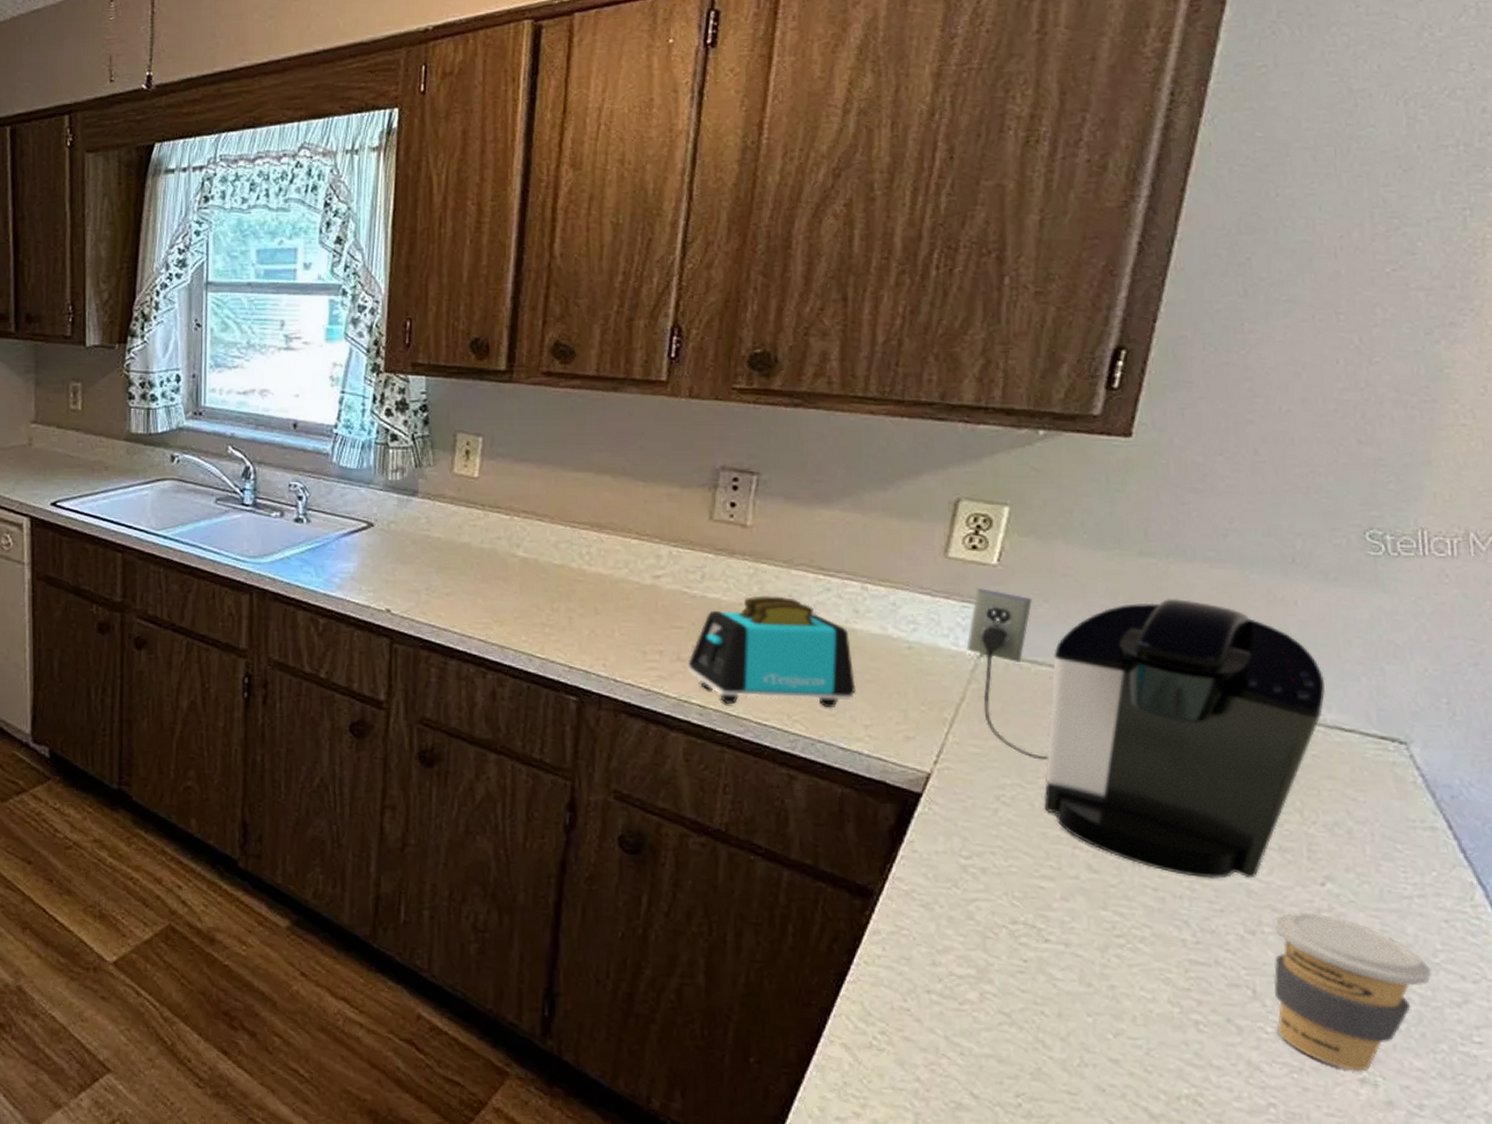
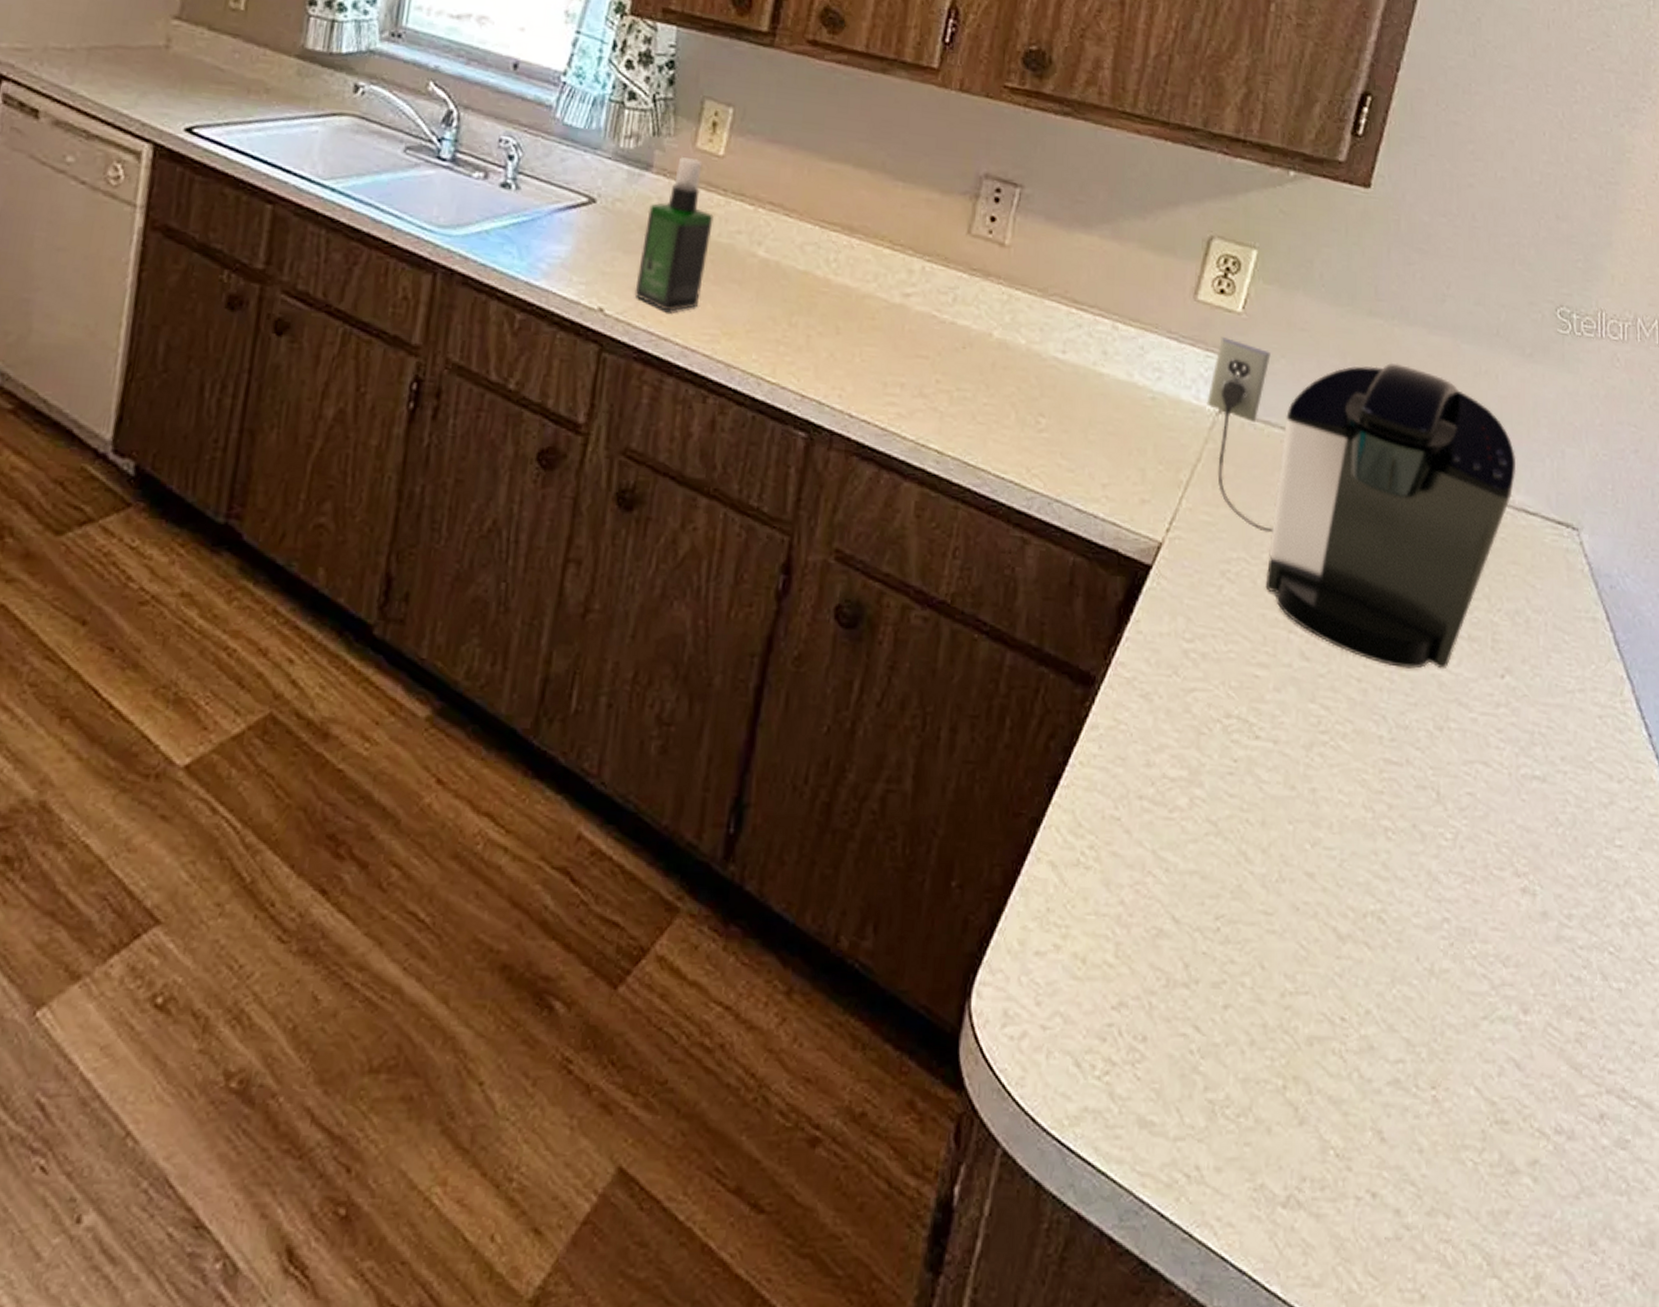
spray bottle: none [415,481,475,607] -> present [634,156,714,312]
toaster: present [688,595,856,707] -> none [929,326,1098,462]
coffee cup: present [1273,911,1433,1071] -> none [1455,705,1587,880]

